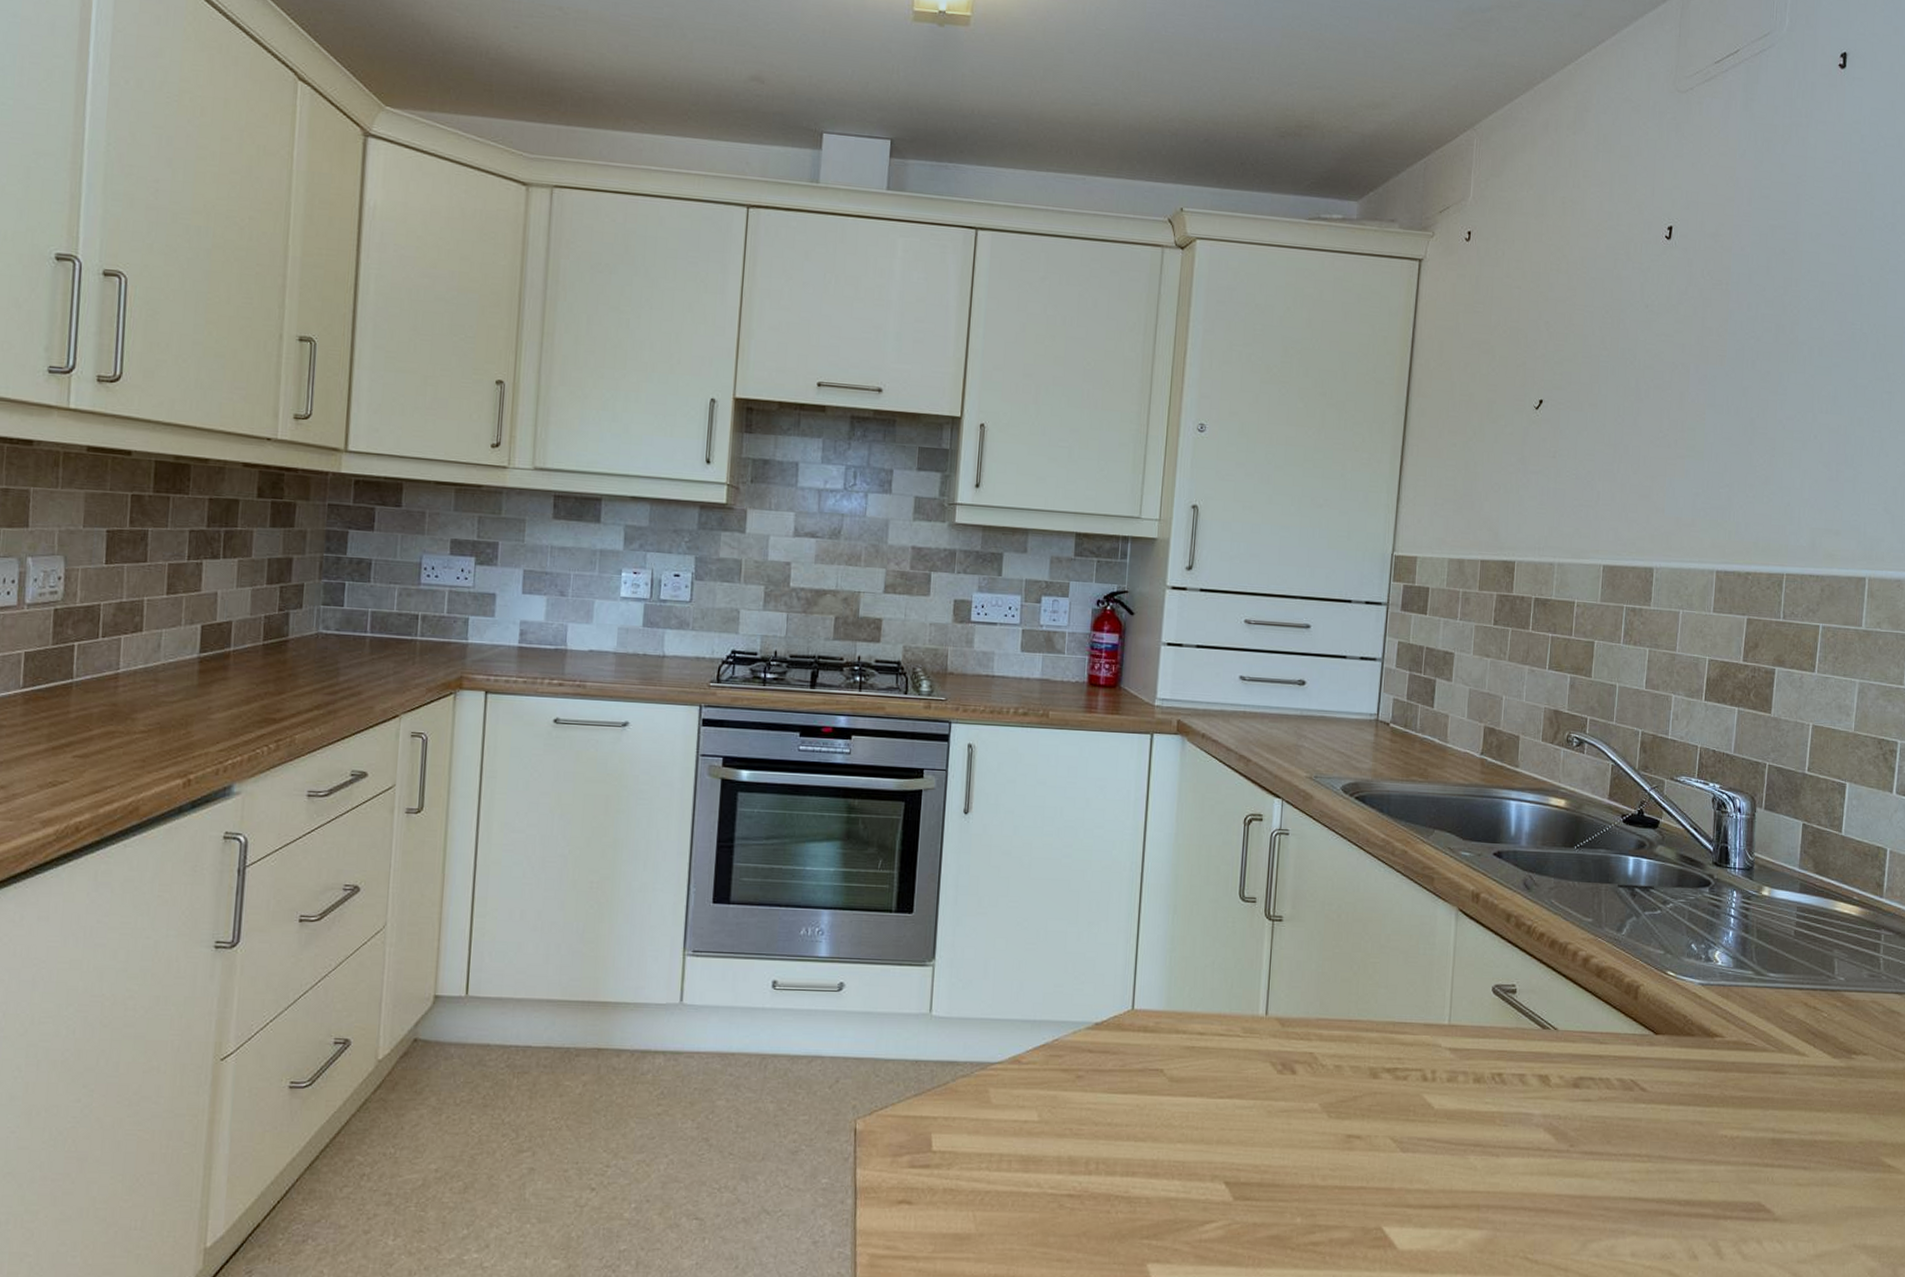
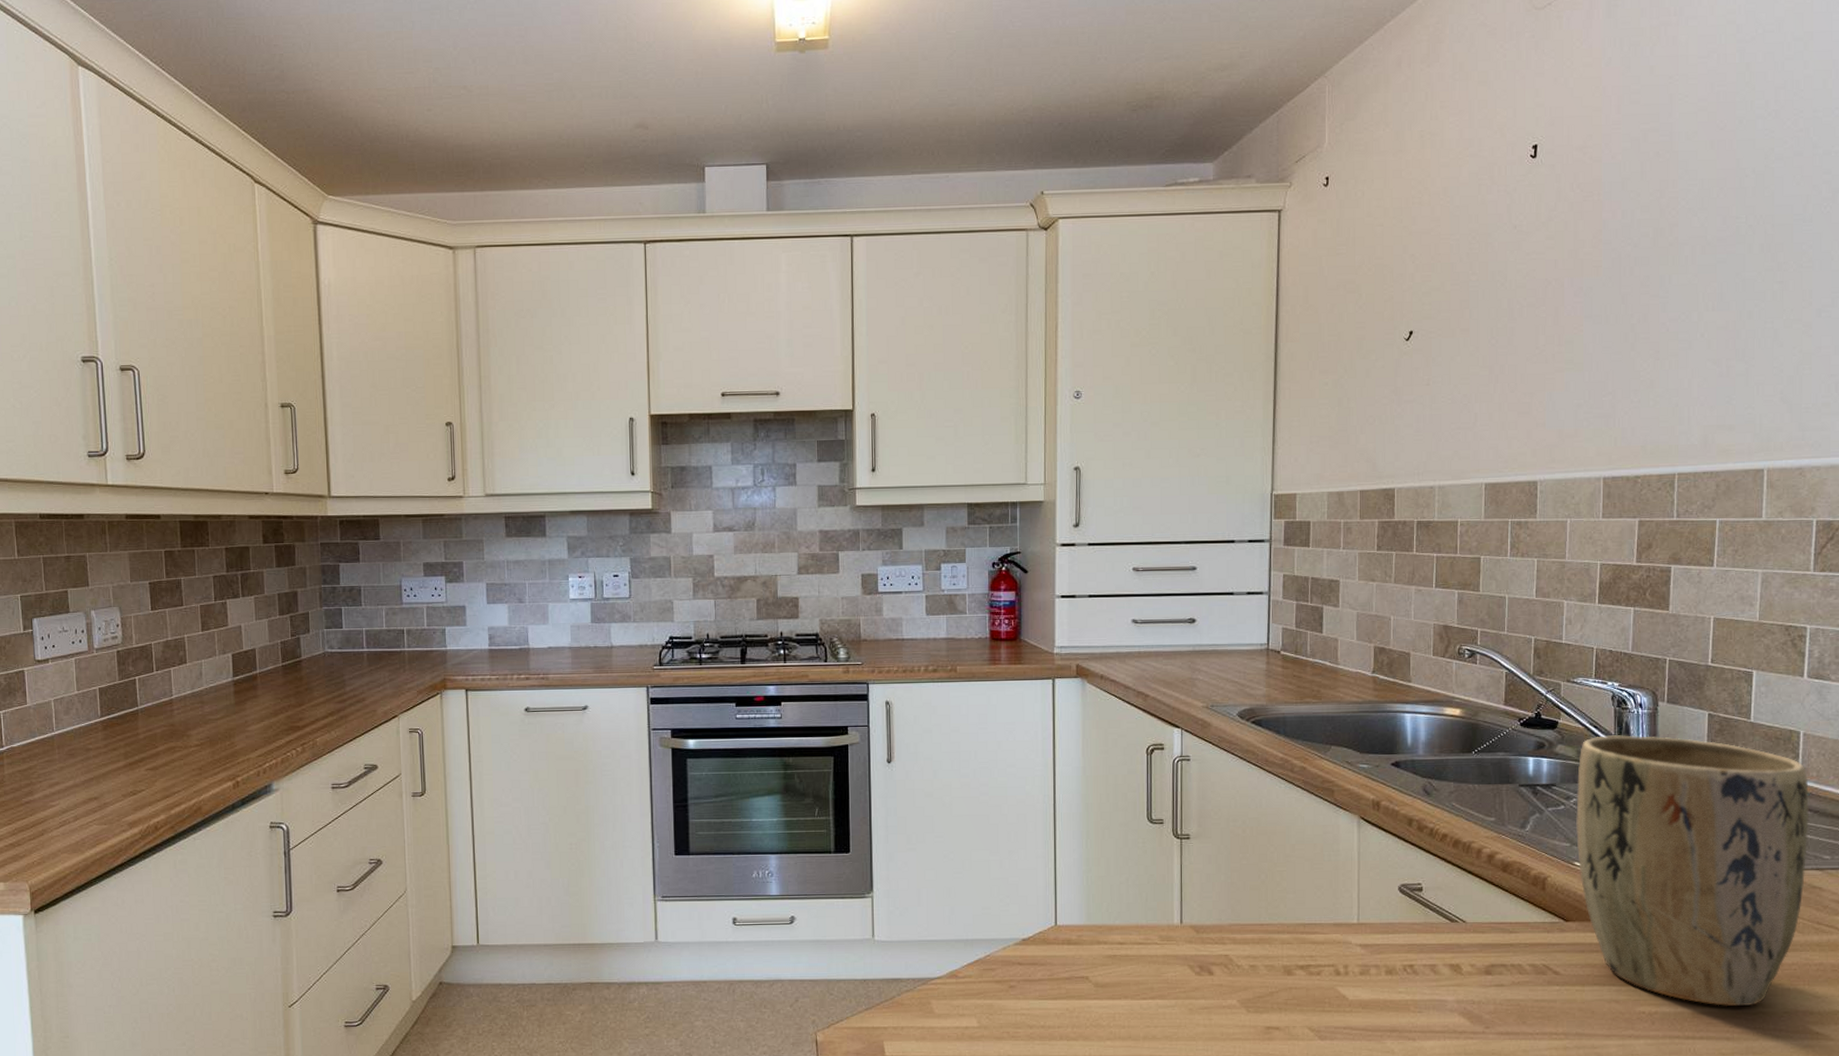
plant pot: none [1670,838,1893,1134] -> present [1575,734,1810,1006]

